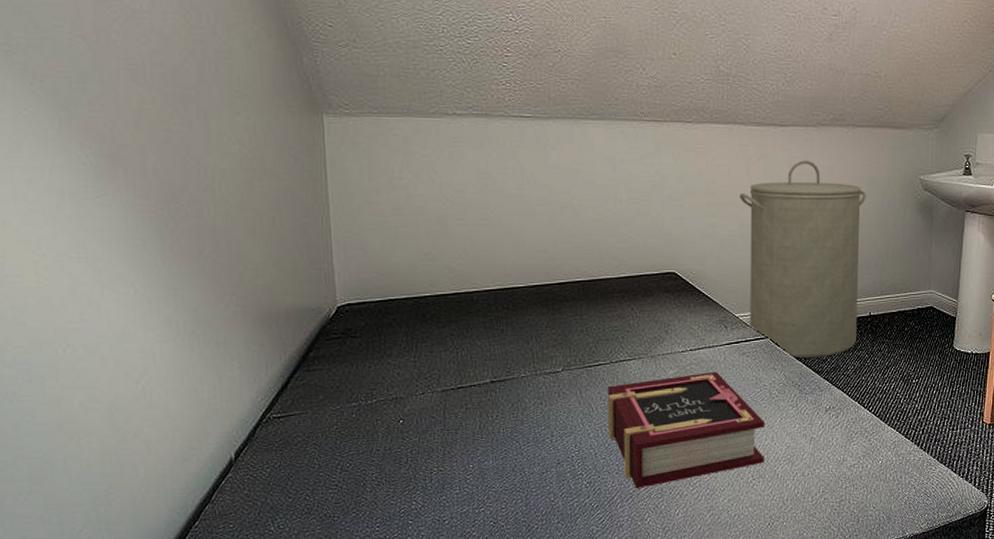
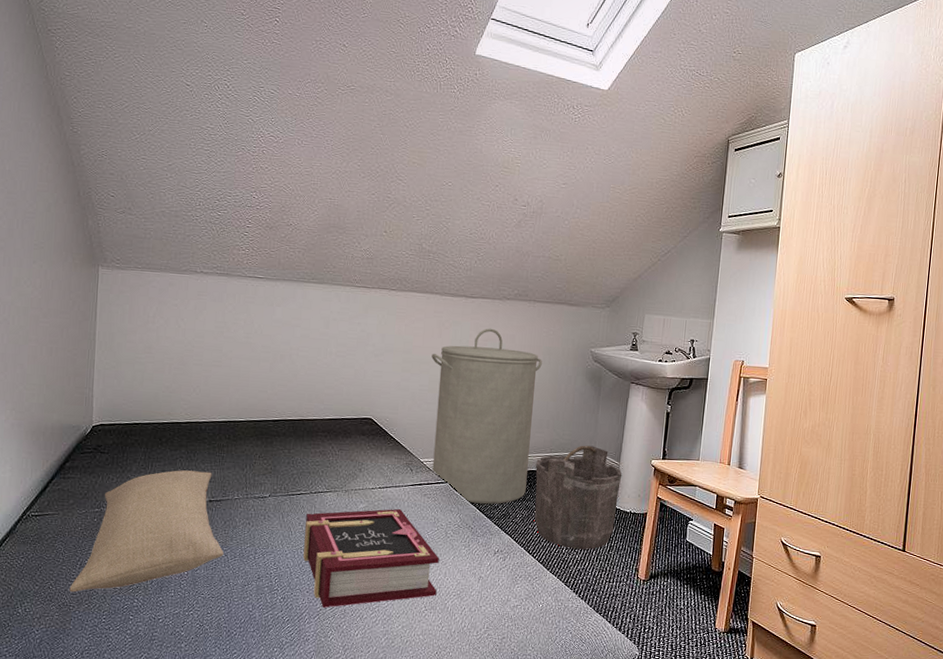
pillow: none [331,349,514,501] -> present [69,470,224,593]
bucket: none [866,284,961,398] -> present [534,445,622,550]

